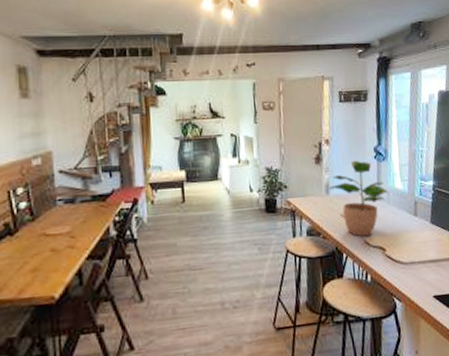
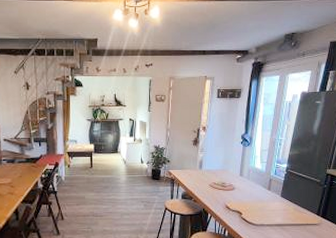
potted plant: present [330,160,388,237] -> none [203,144,249,203]

